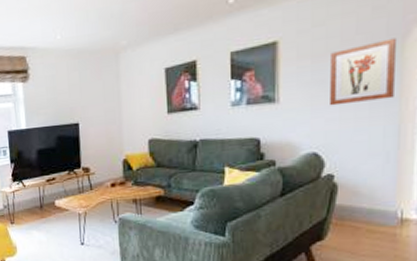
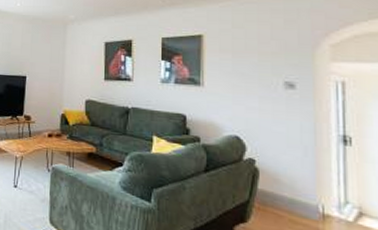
wall art: present [330,37,398,106] -> none [249,47,308,99]

